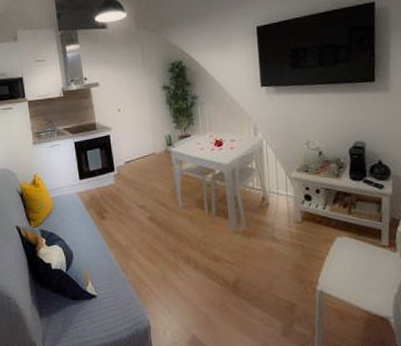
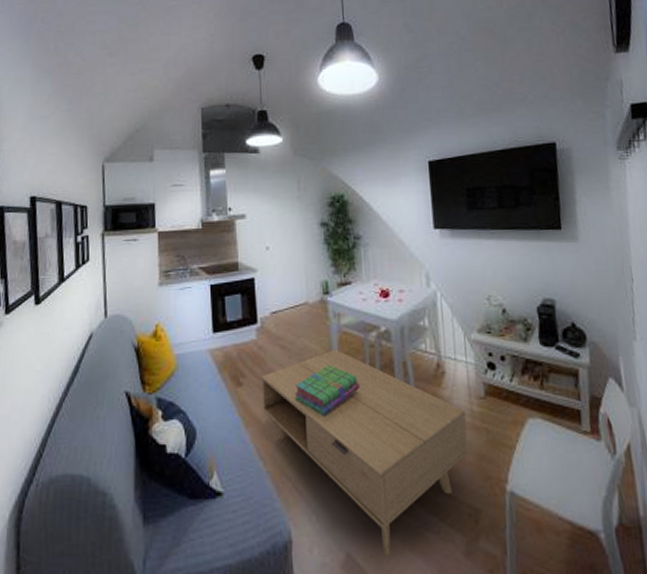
coffee table: none [120,188,287,337] -> present [261,348,468,557]
stack of books: none [147,201,199,239] -> present [294,365,360,416]

